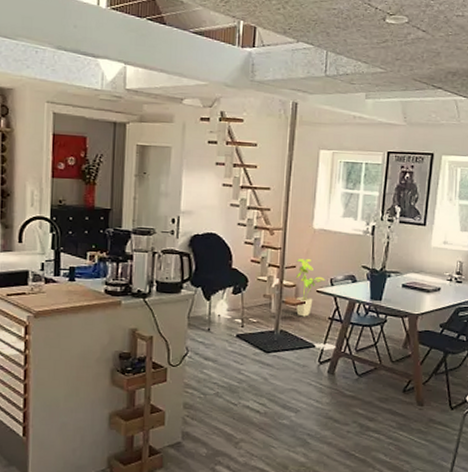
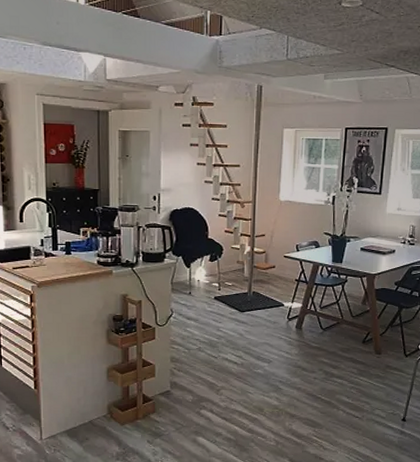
house plant: present [295,259,326,317] -> none [265,228,292,279]

